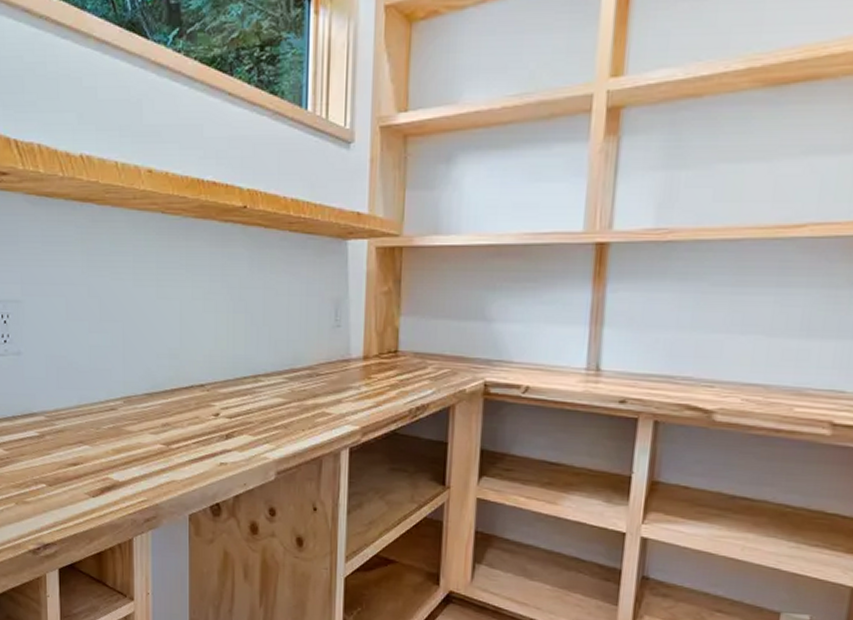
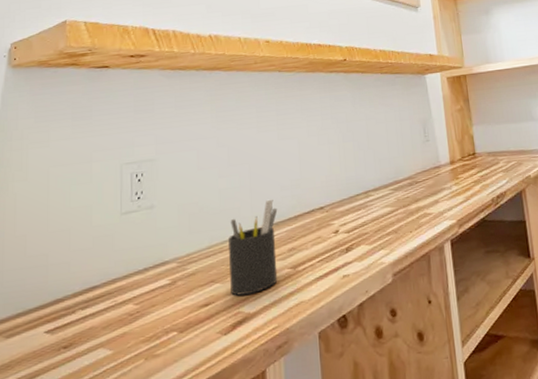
pen holder: none [98,366,153,463] -> present [228,199,278,296]

